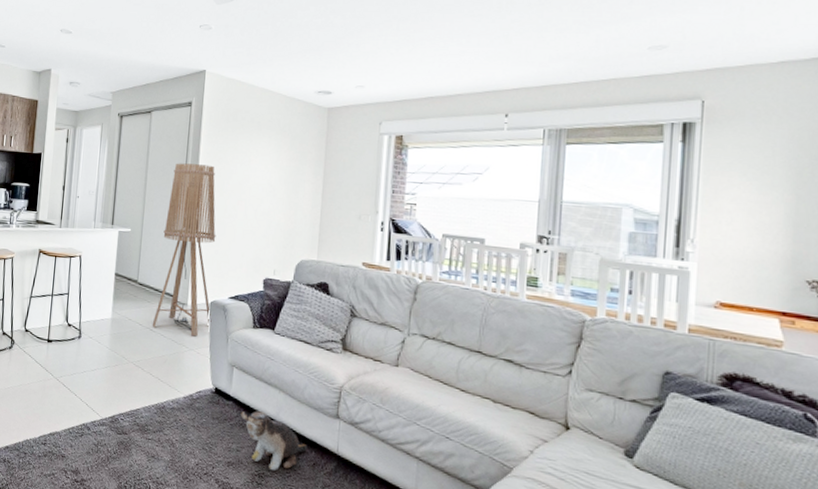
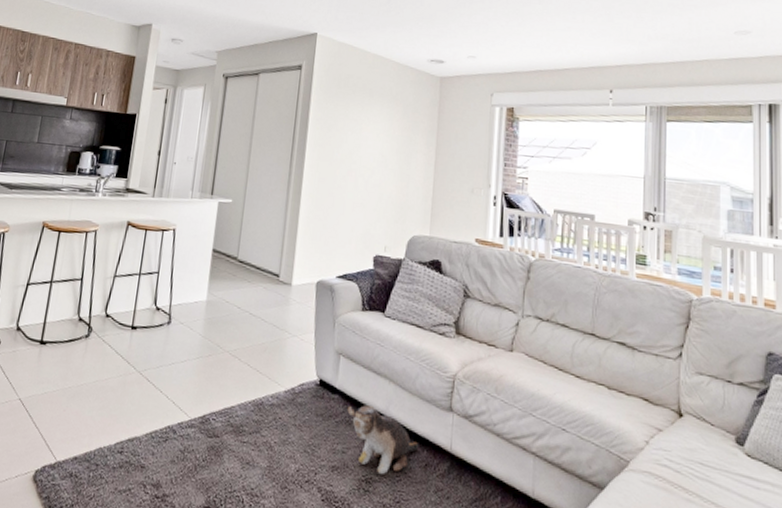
floor lamp: present [152,163,216,337] -> none [251,129,325,321]

